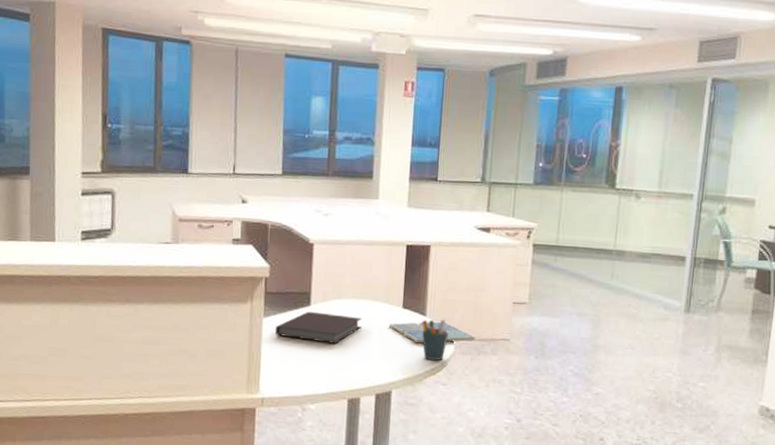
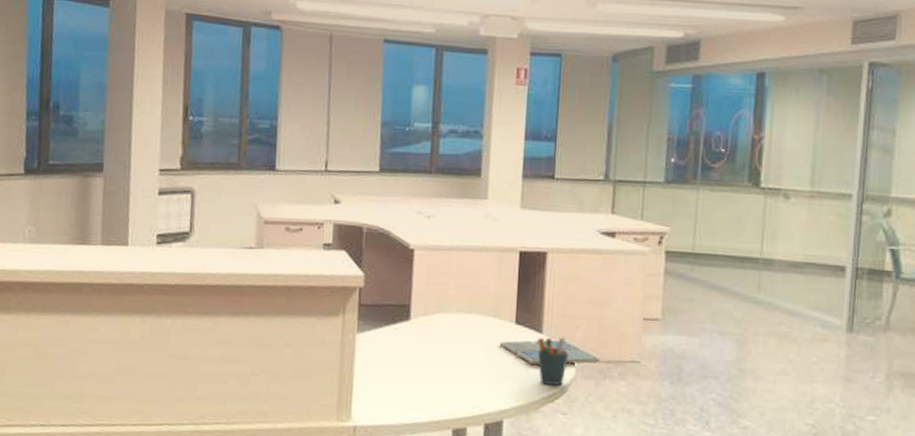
notebook: present [275,311,363,344] -> none [369,326,470,364]

